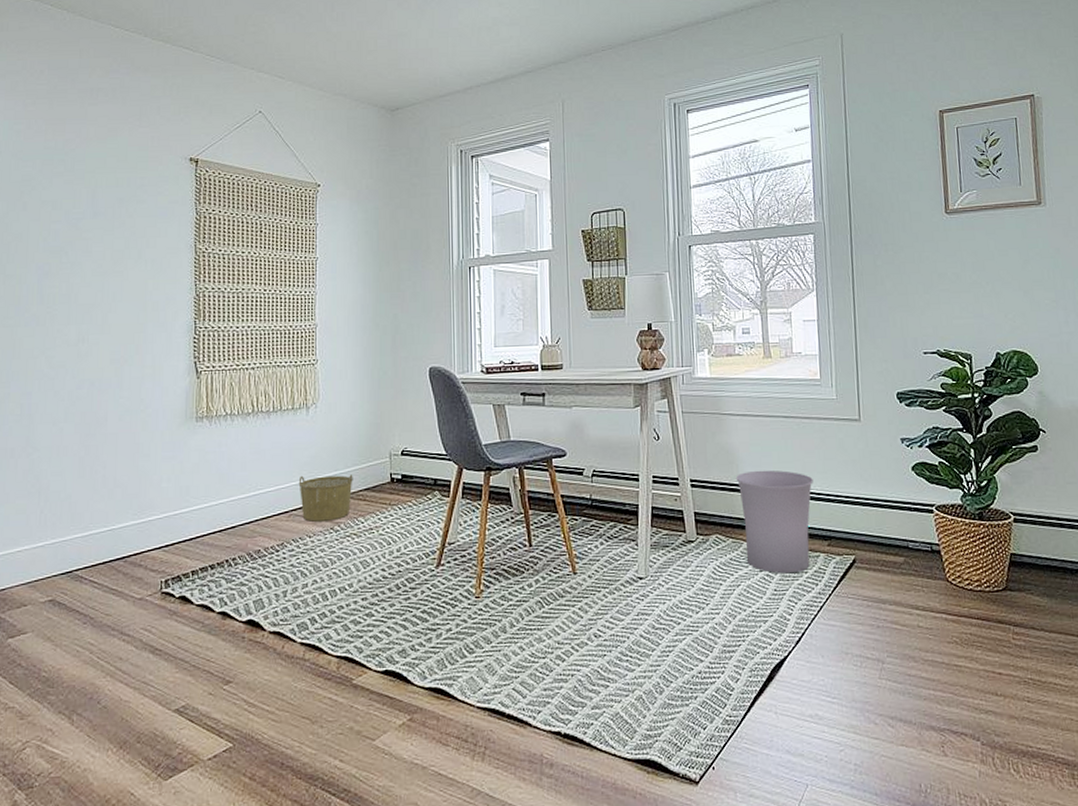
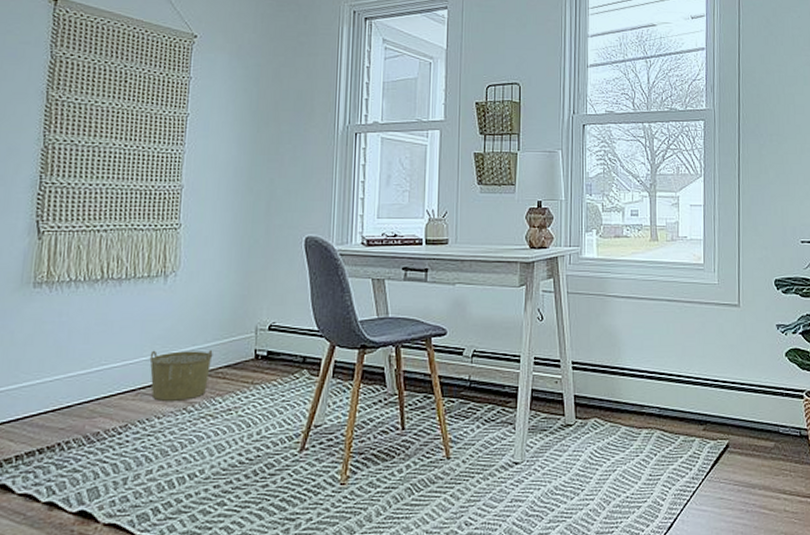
waste bin: present [735,470,813,574] -> none [617,353,692,459]

